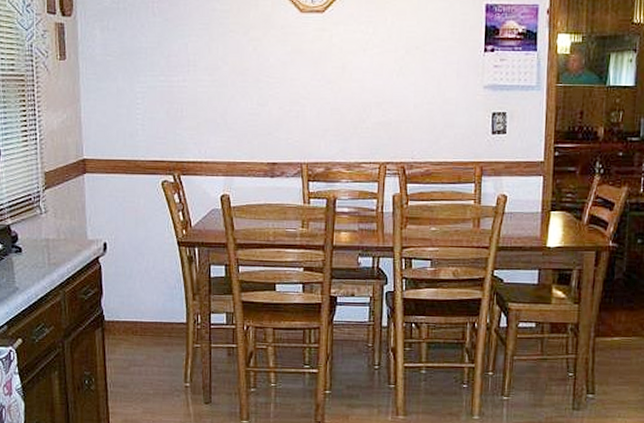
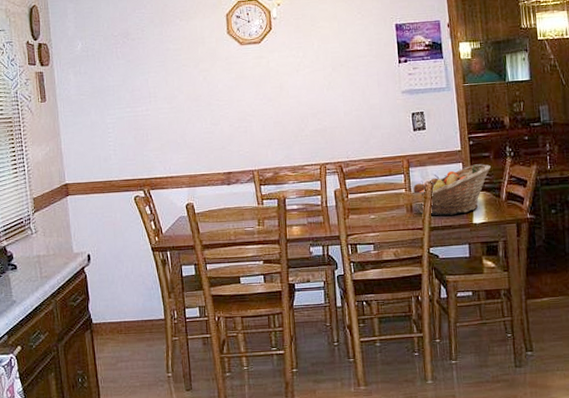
fruit basket: none [481,179,576,235] -> present [411,164,492,216]

